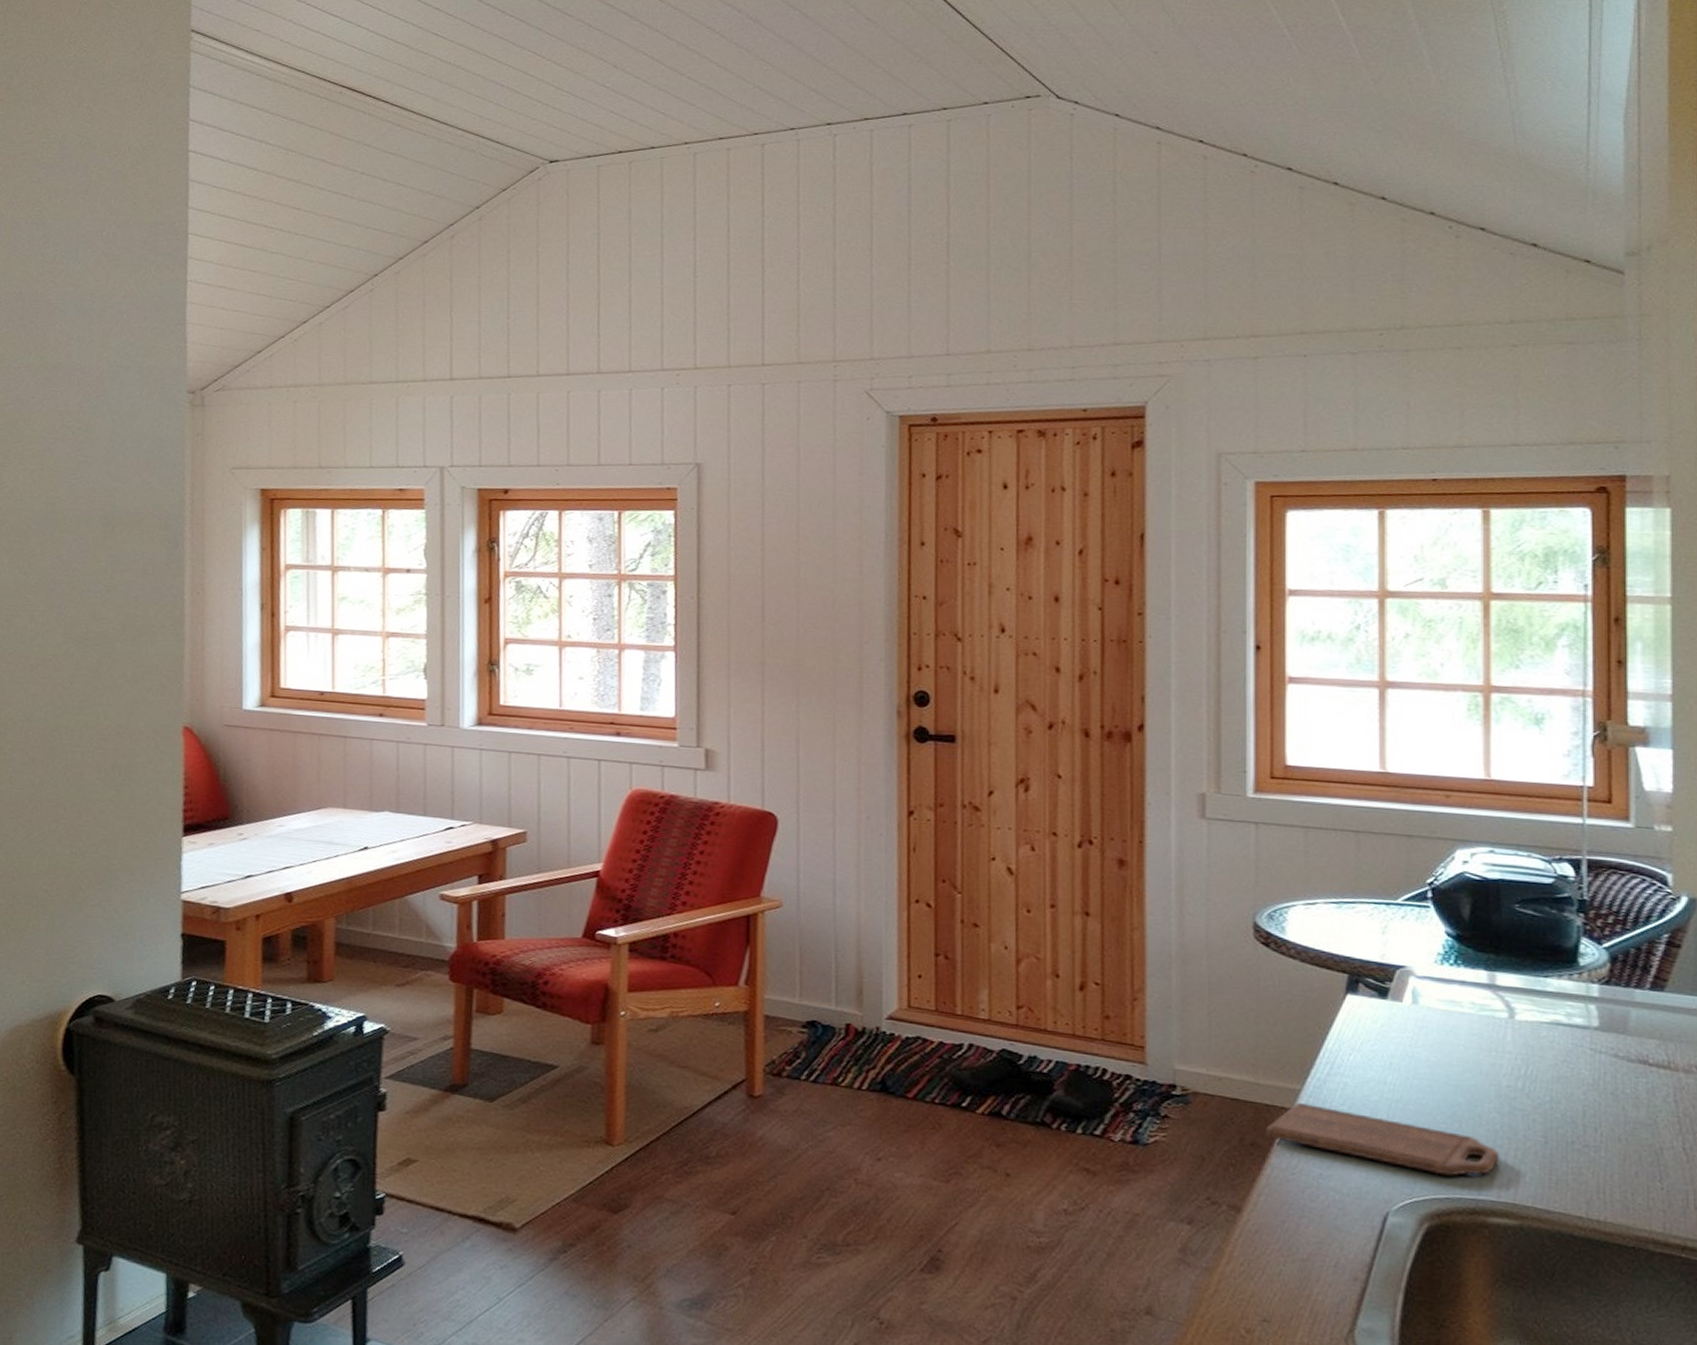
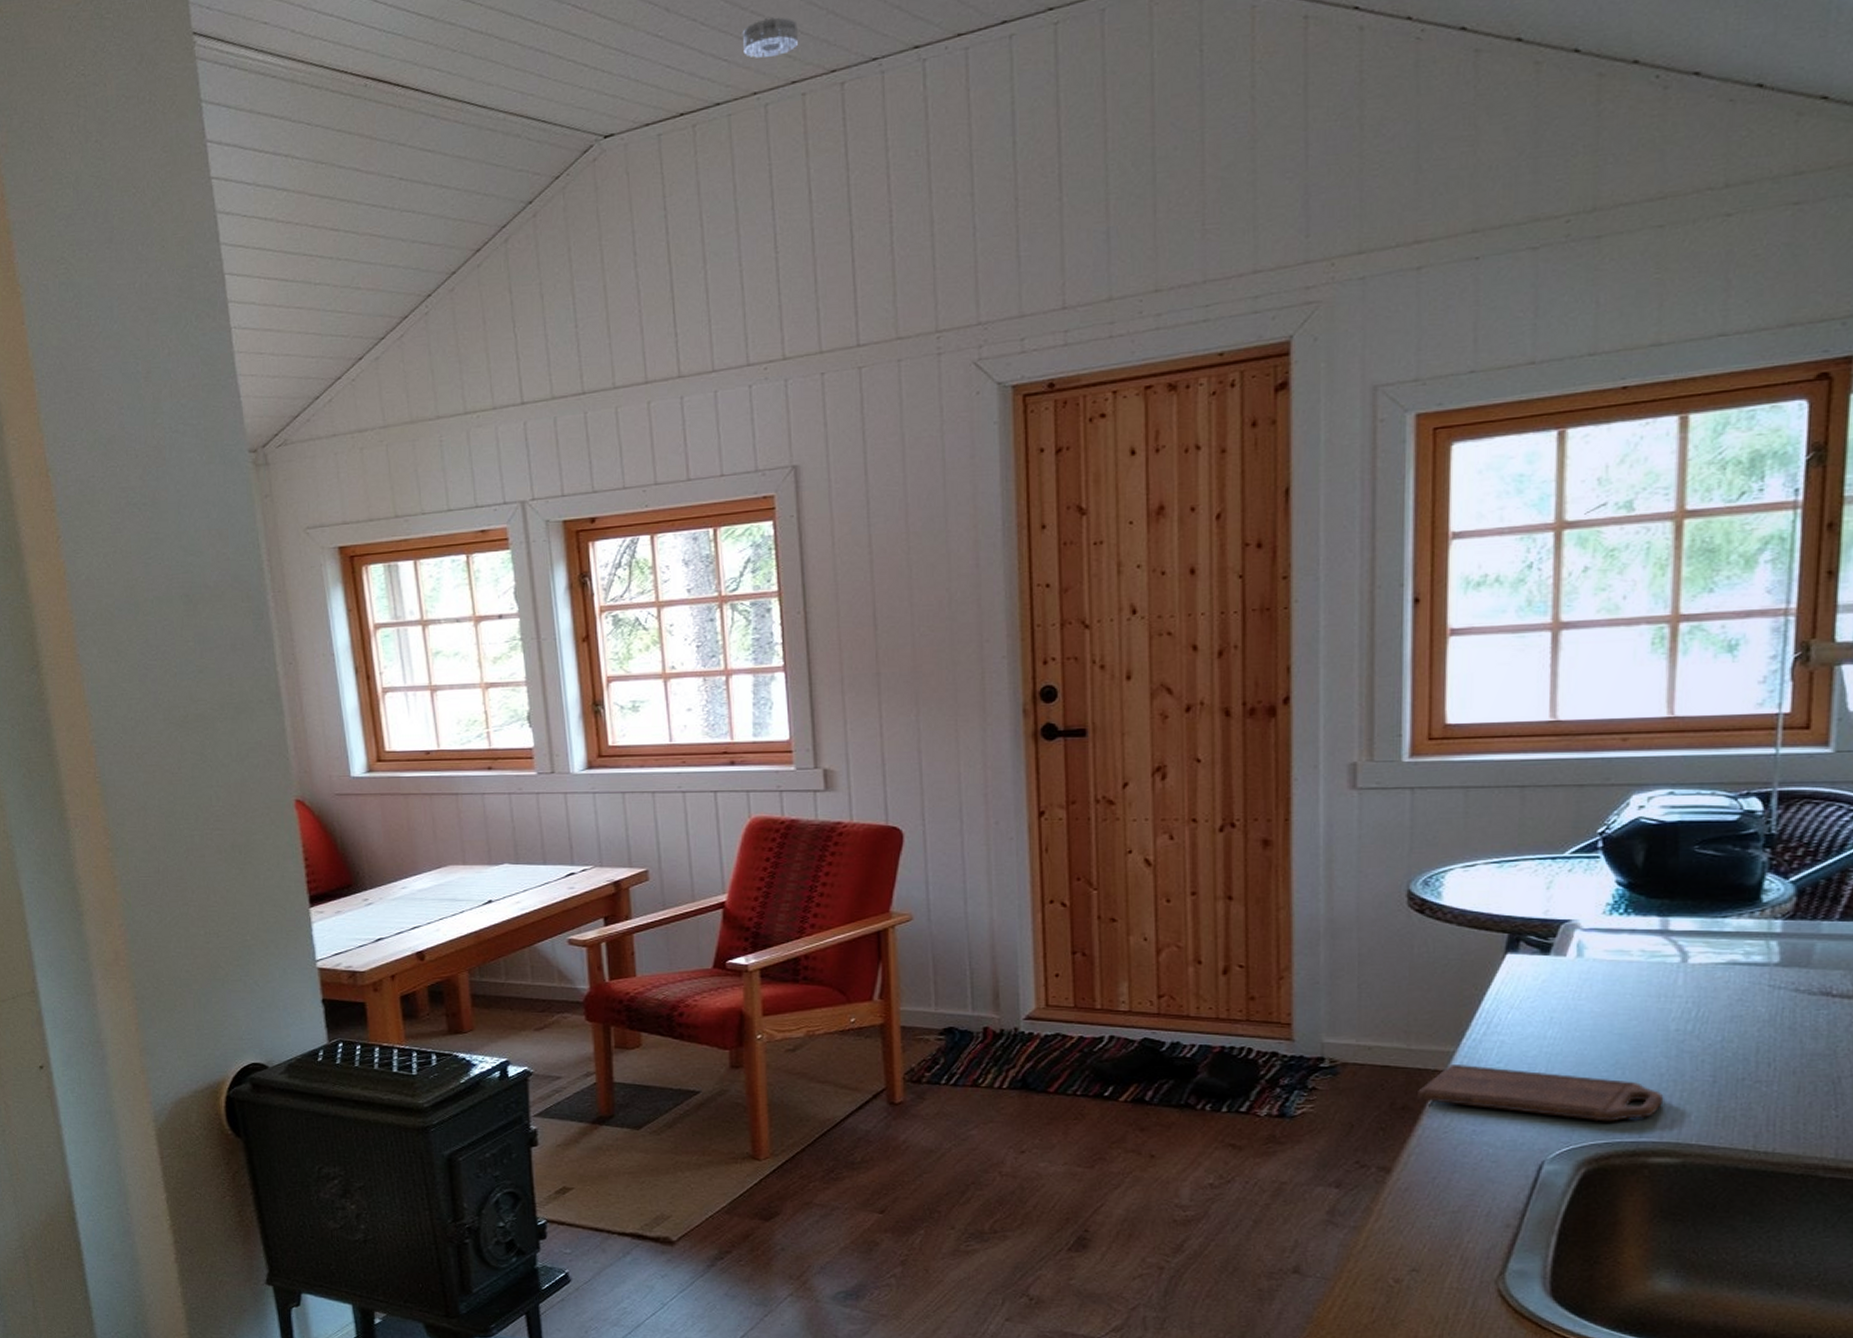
smoke detector: none [678,84,727,115] -> present [742,17,798,58]

